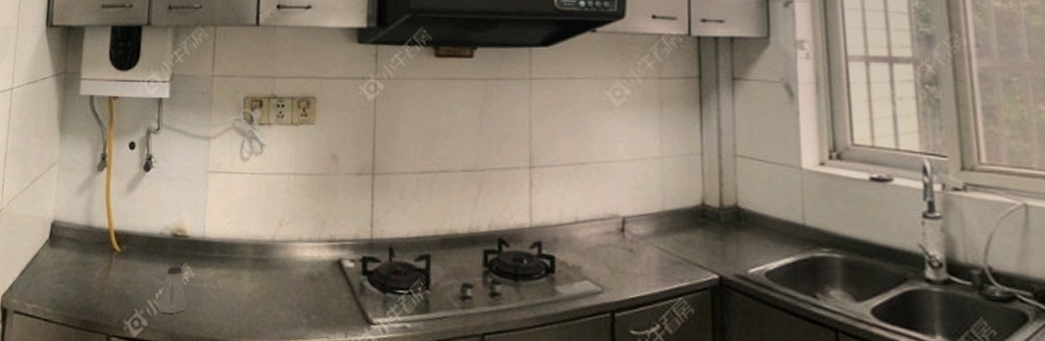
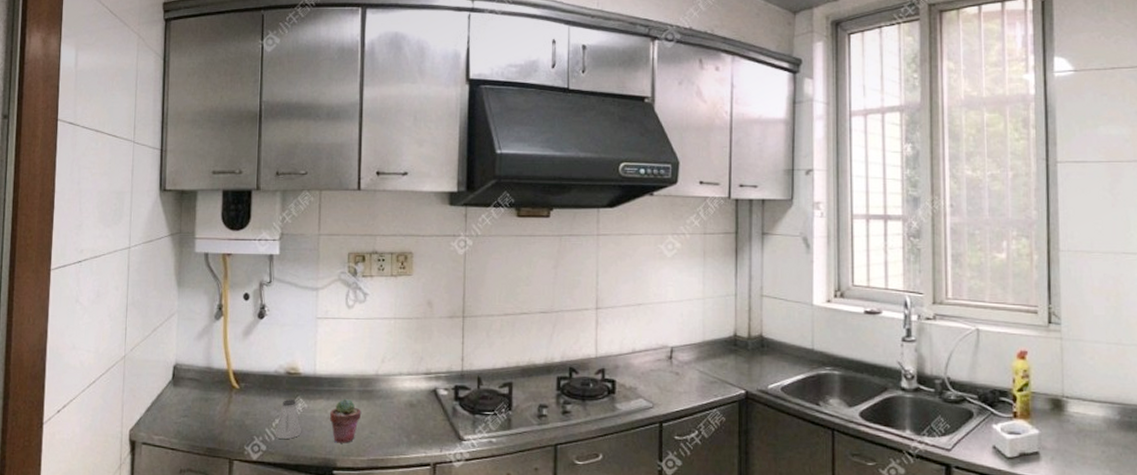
potted succulent: none [218,267,255,322] -> present [329,398,362,443]

